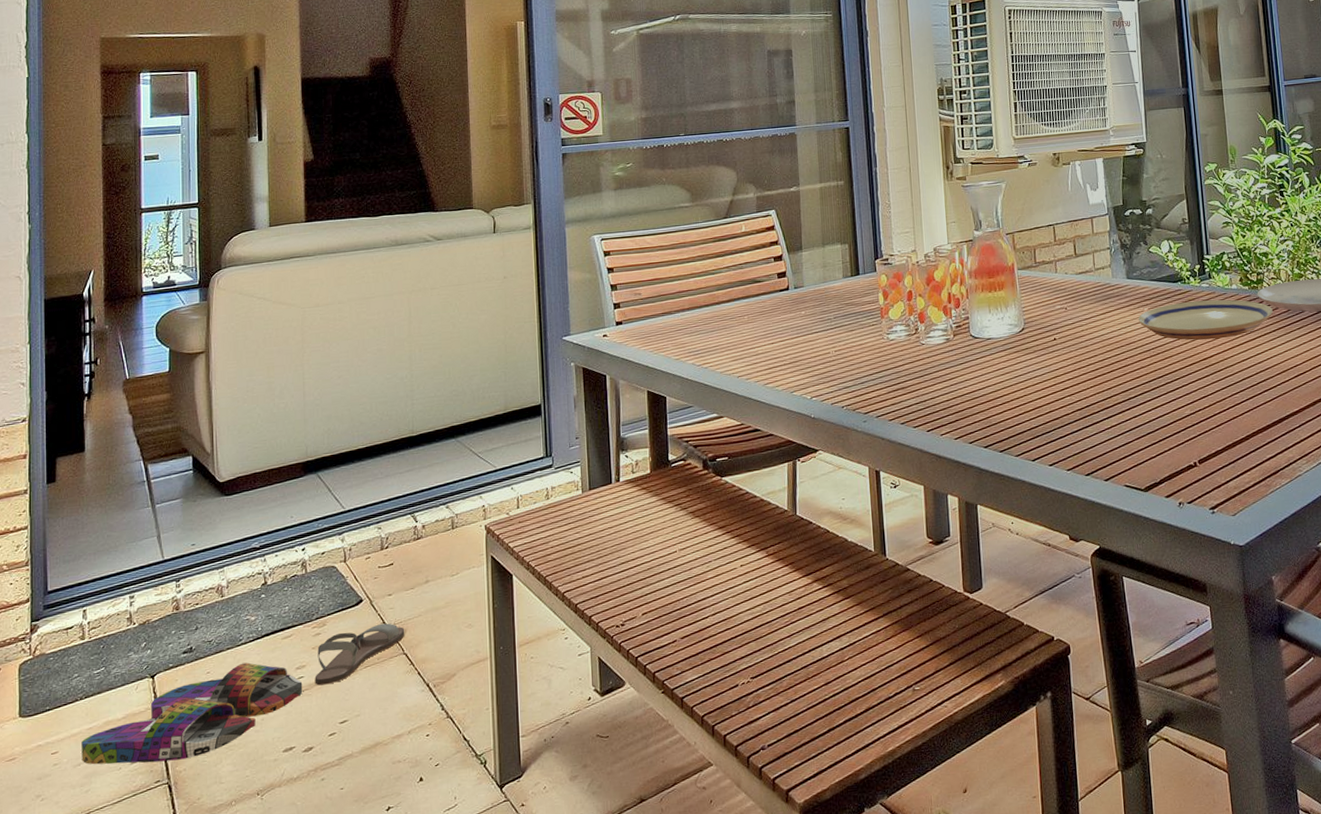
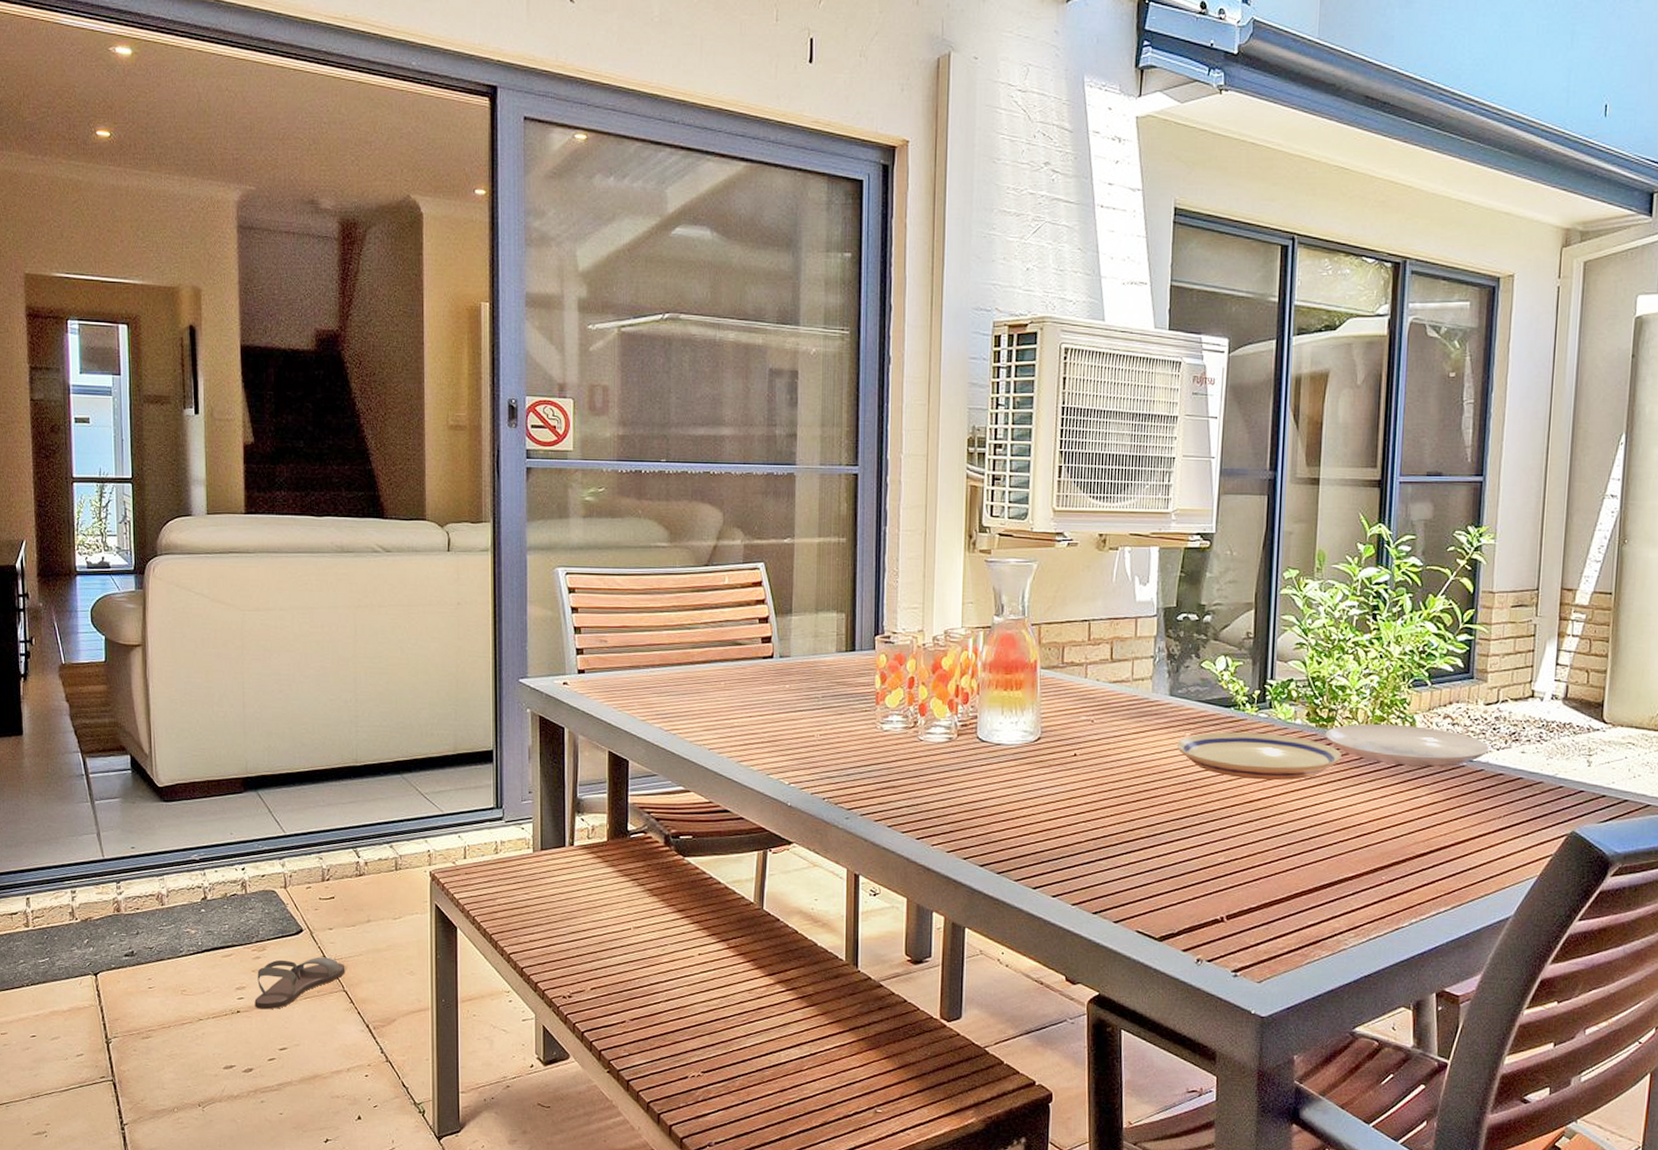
slippers: present [81,662,303,765] -> none [29,975,243,1060]

